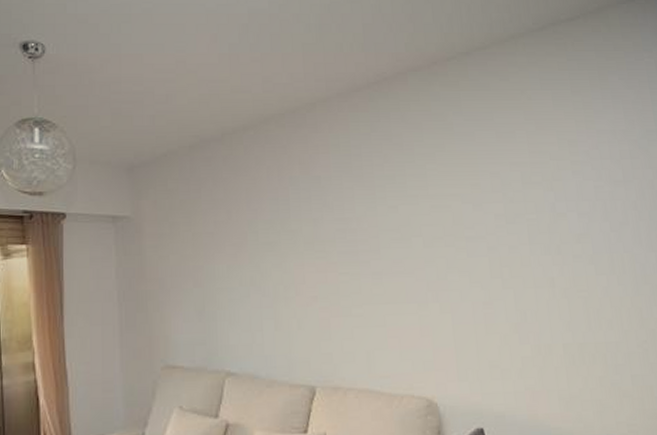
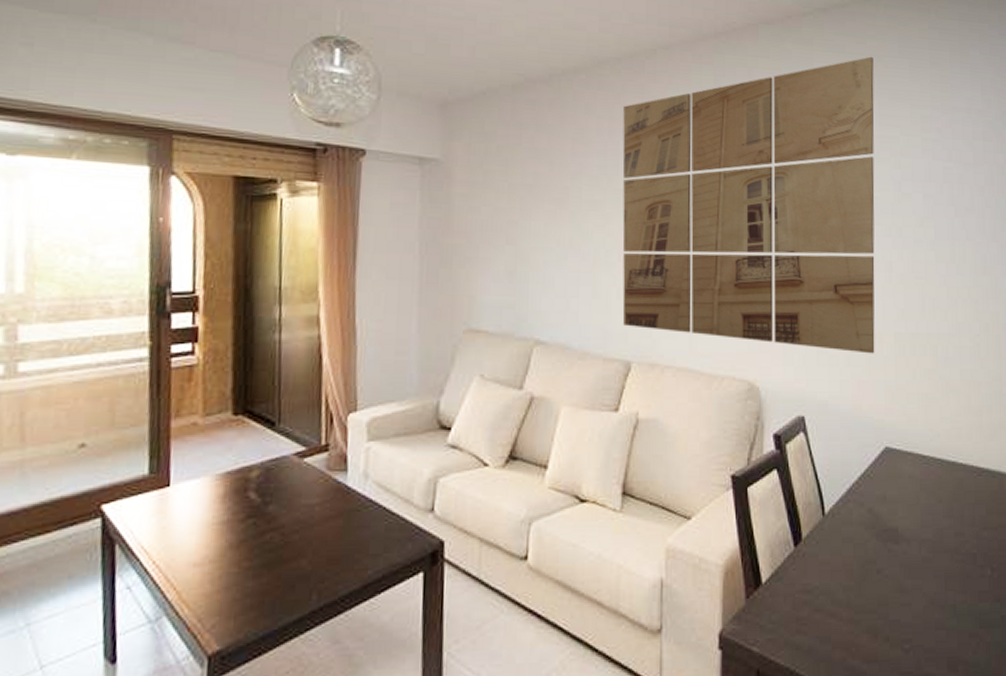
wall art: none [290,91,546,366] -> present [622,56,875,354]

